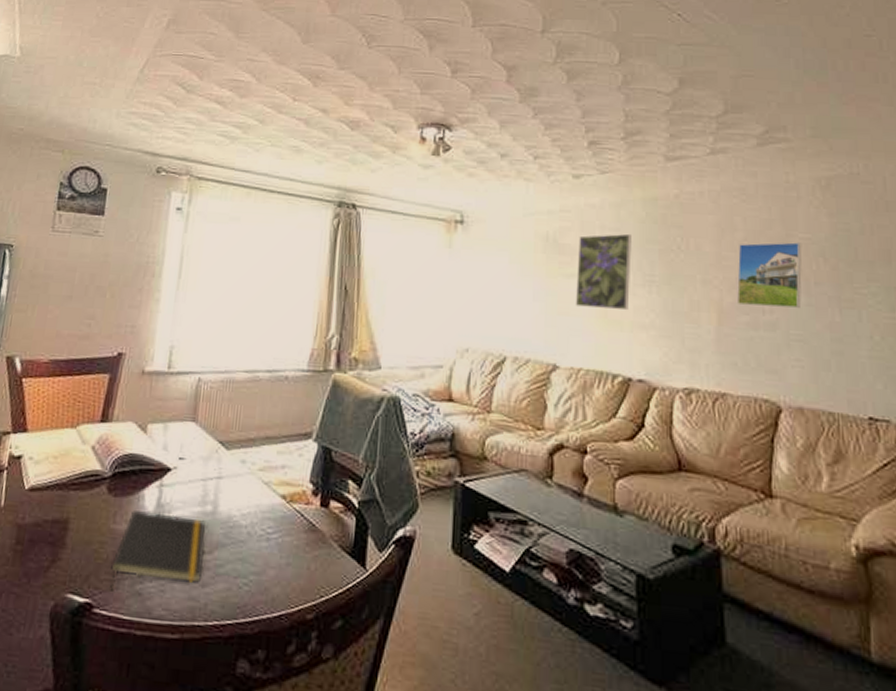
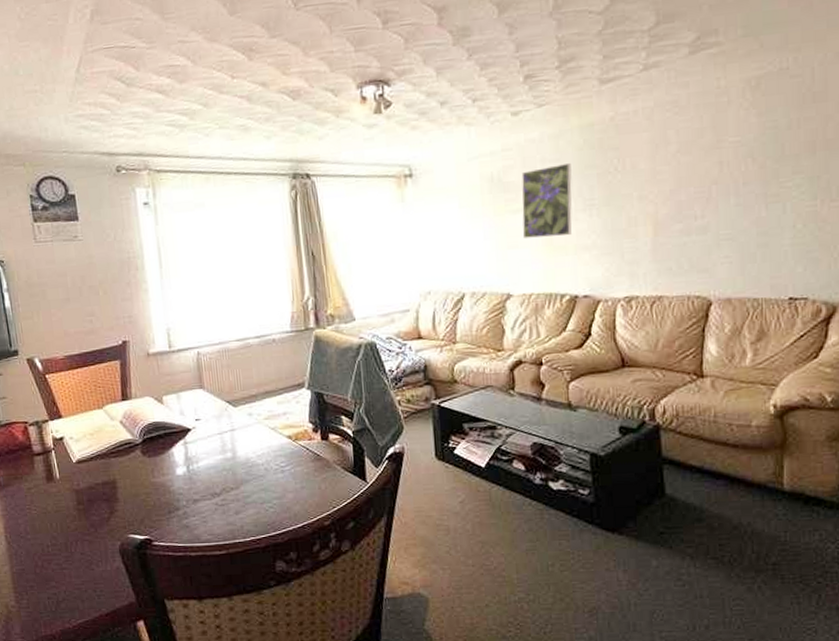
notepad: present [110,510,205,591] -> none [159,464,234,528]
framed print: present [736,242,802,309] -> none [670,146,732,215]

